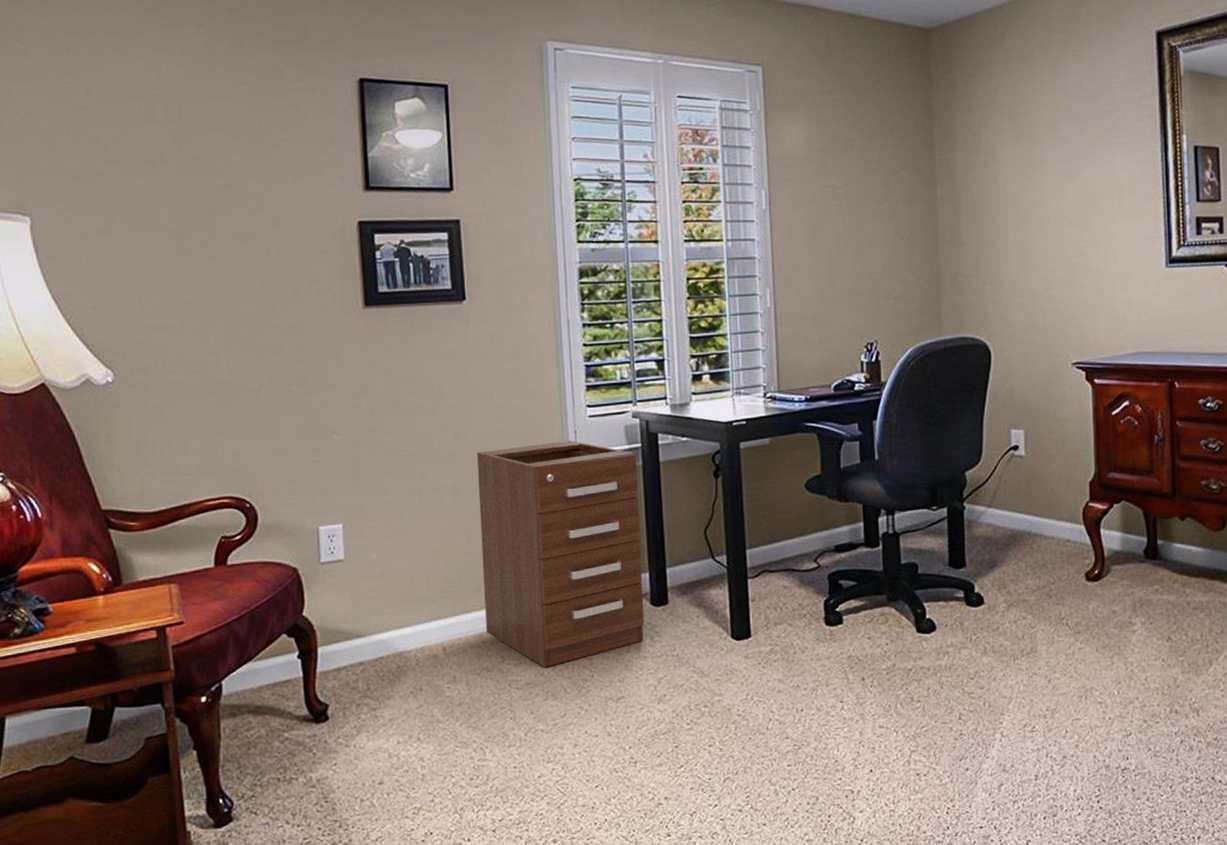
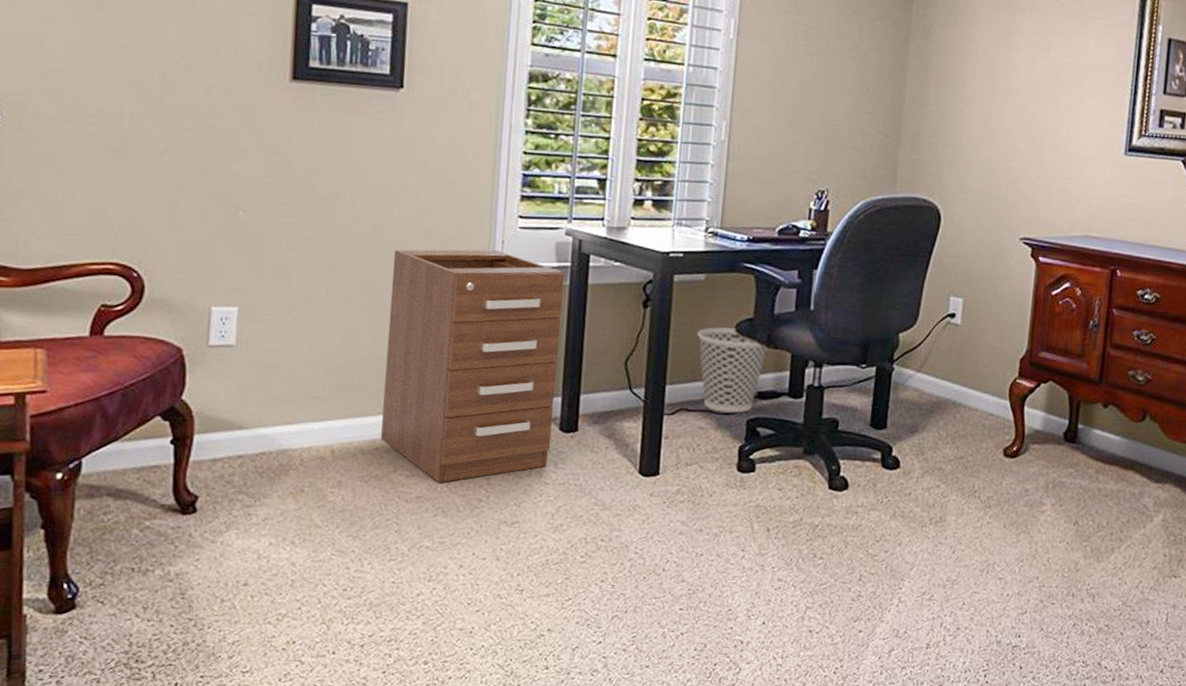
wastebasket: none [769,486,839,570] -> present [697,326,767,413]

